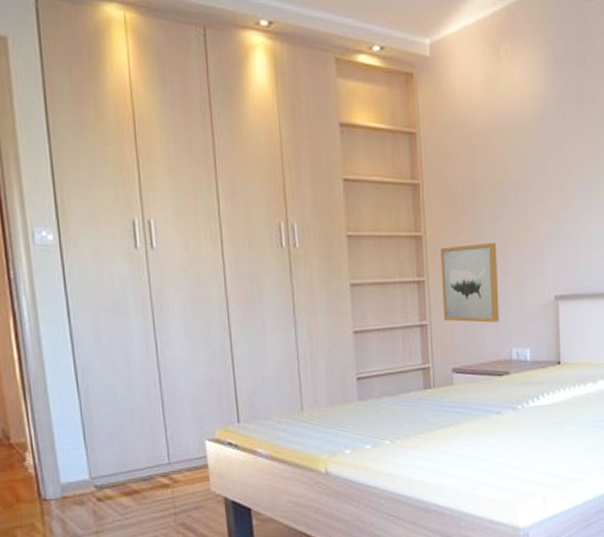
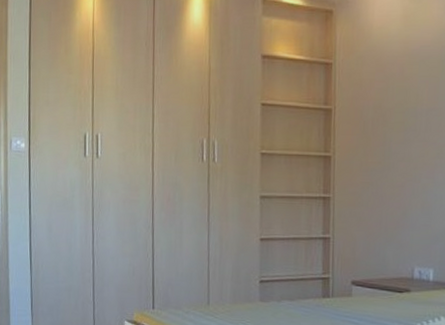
wall art: present [441,242,499,323] -> none [346,165,405,241]

